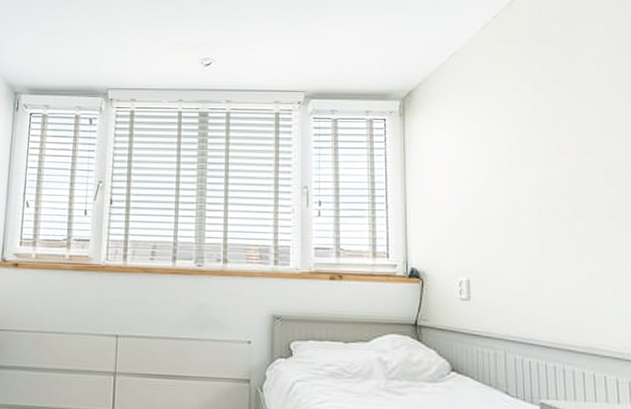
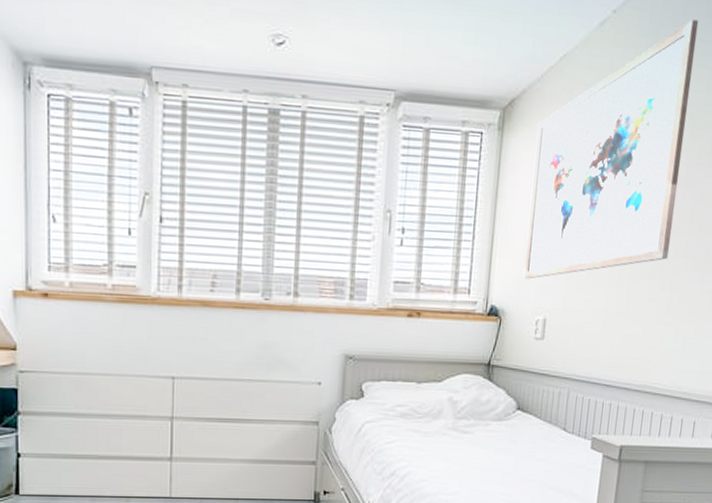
wall art: none [436,17,590,243] -> present [523,19,699,279]

